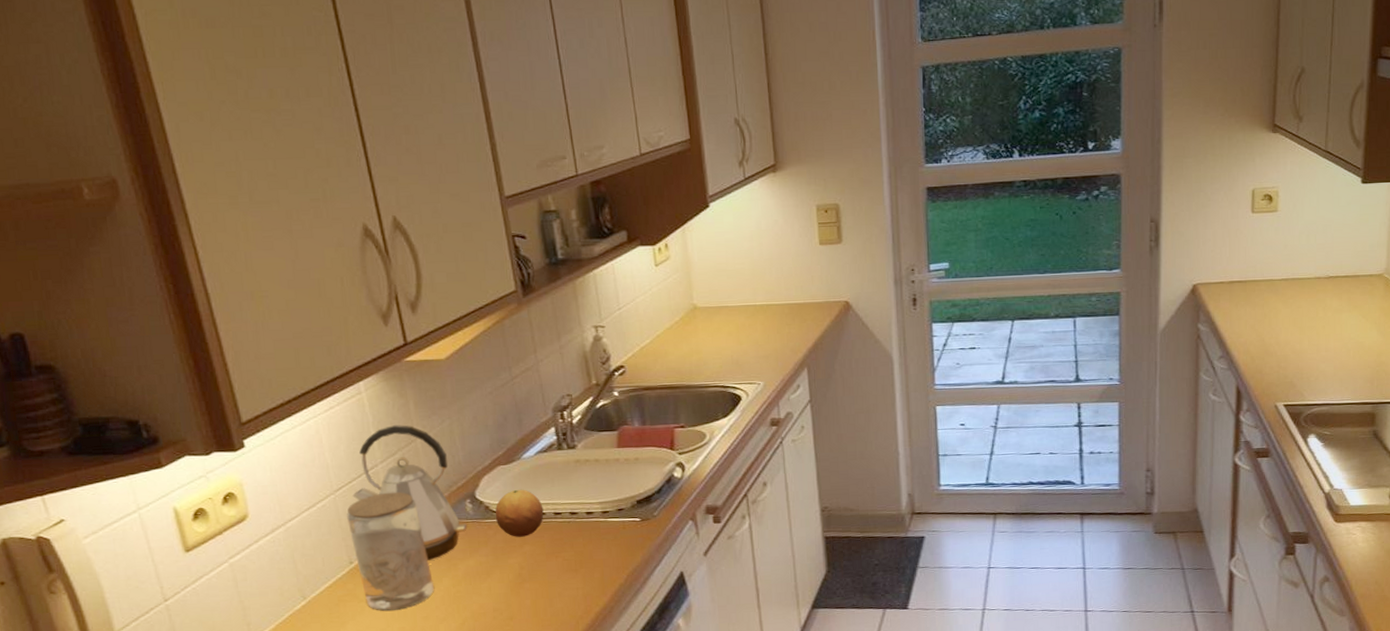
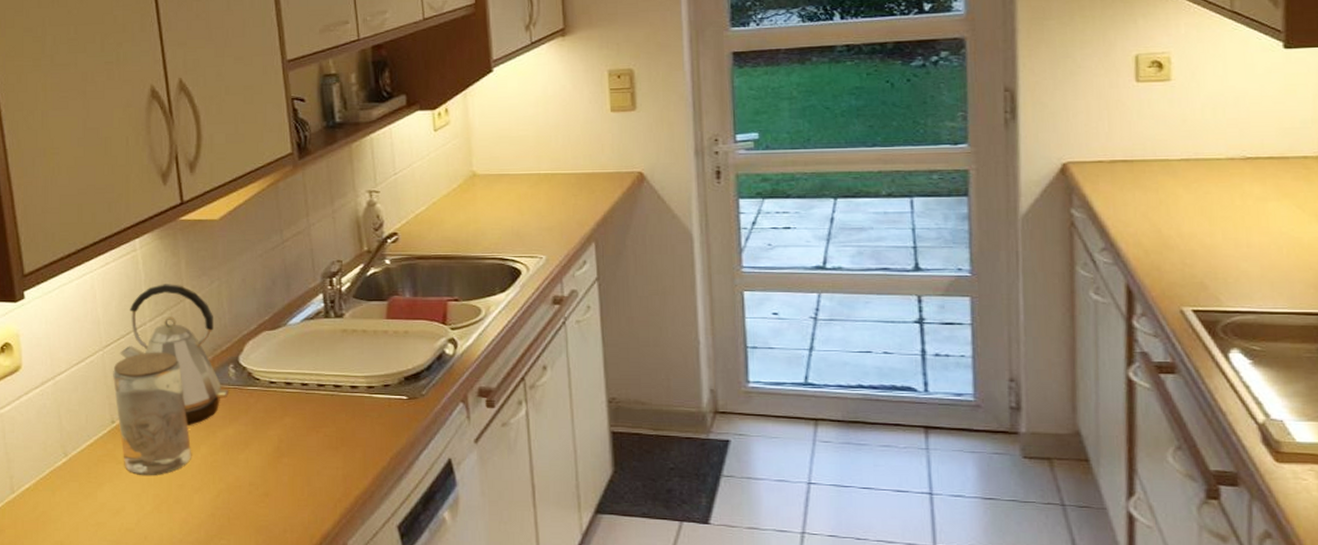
fruit: present [495,489,544,537] -> none [257,357,307,408]

